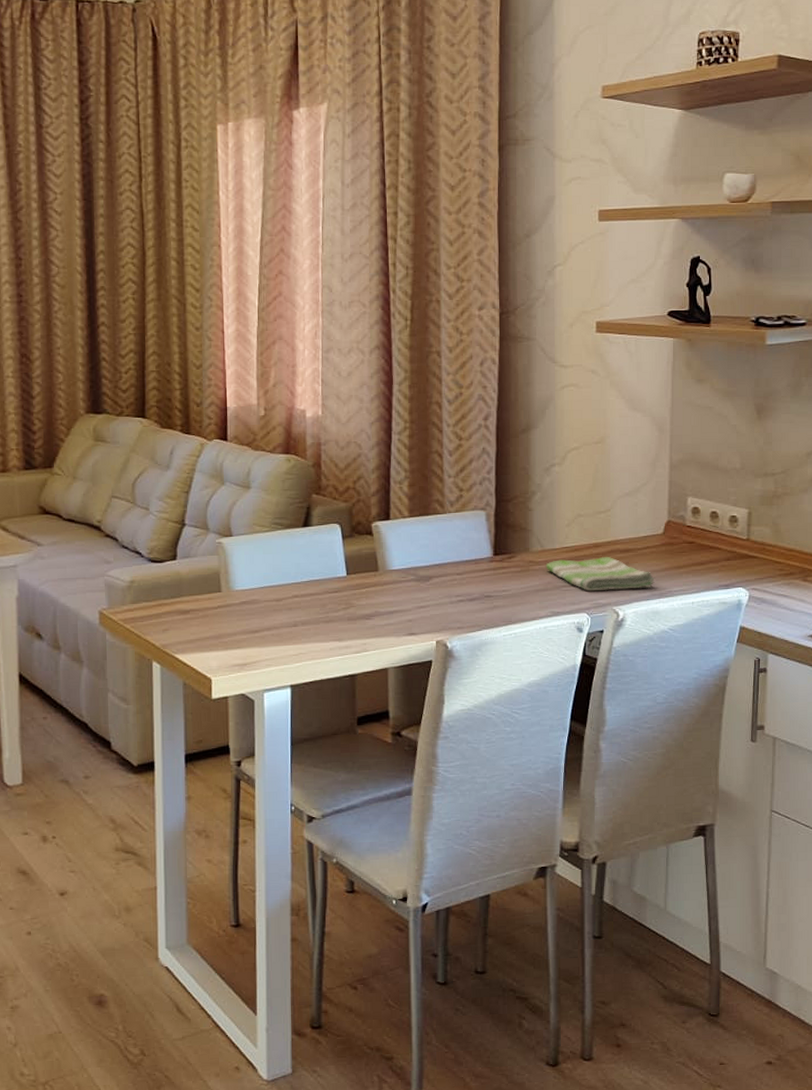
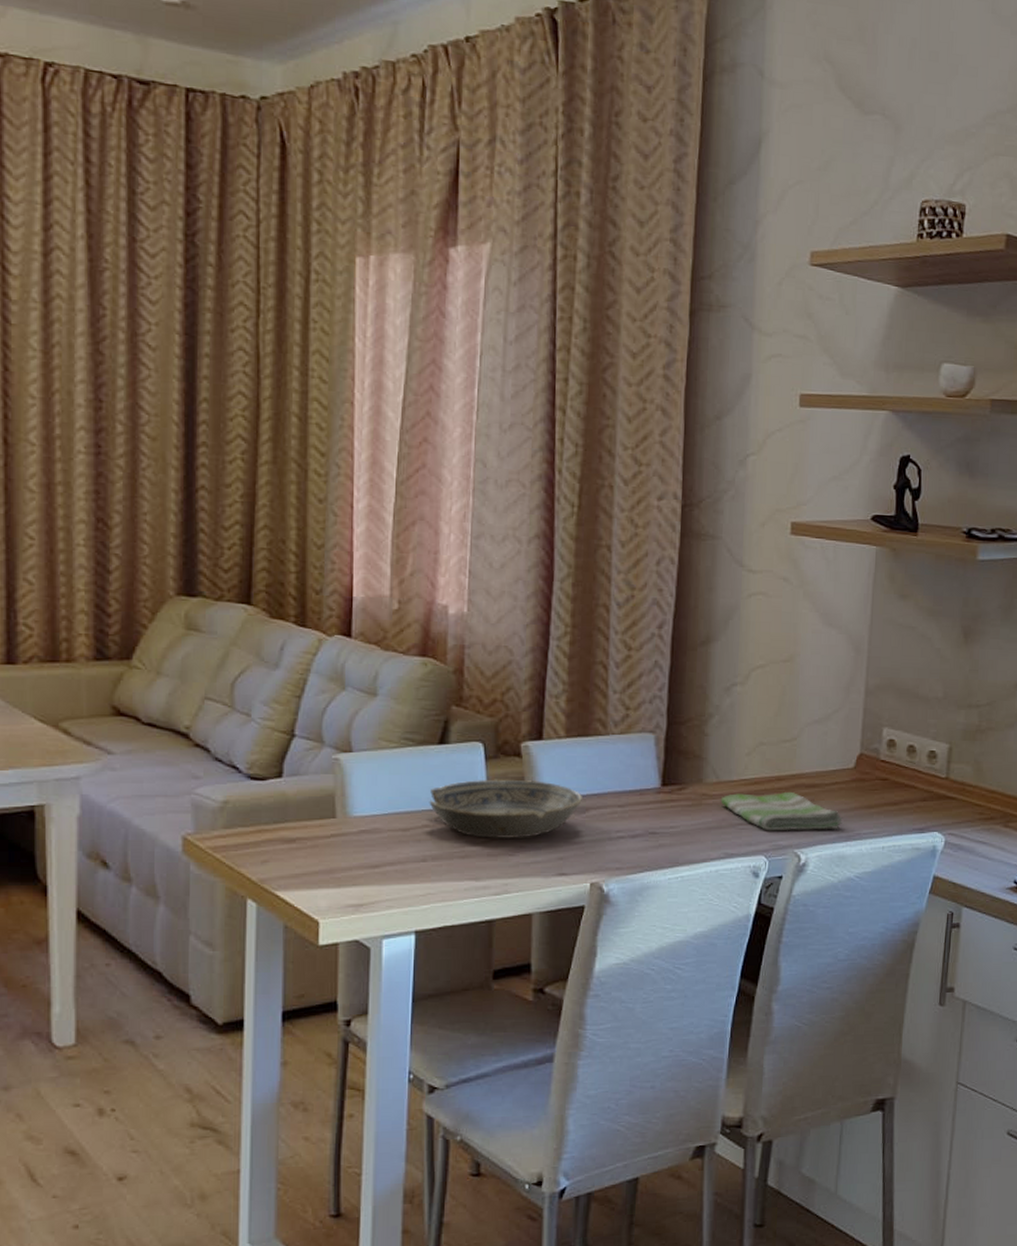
bowl: none [297,554,426,606] -> present [429,779,582,840]

